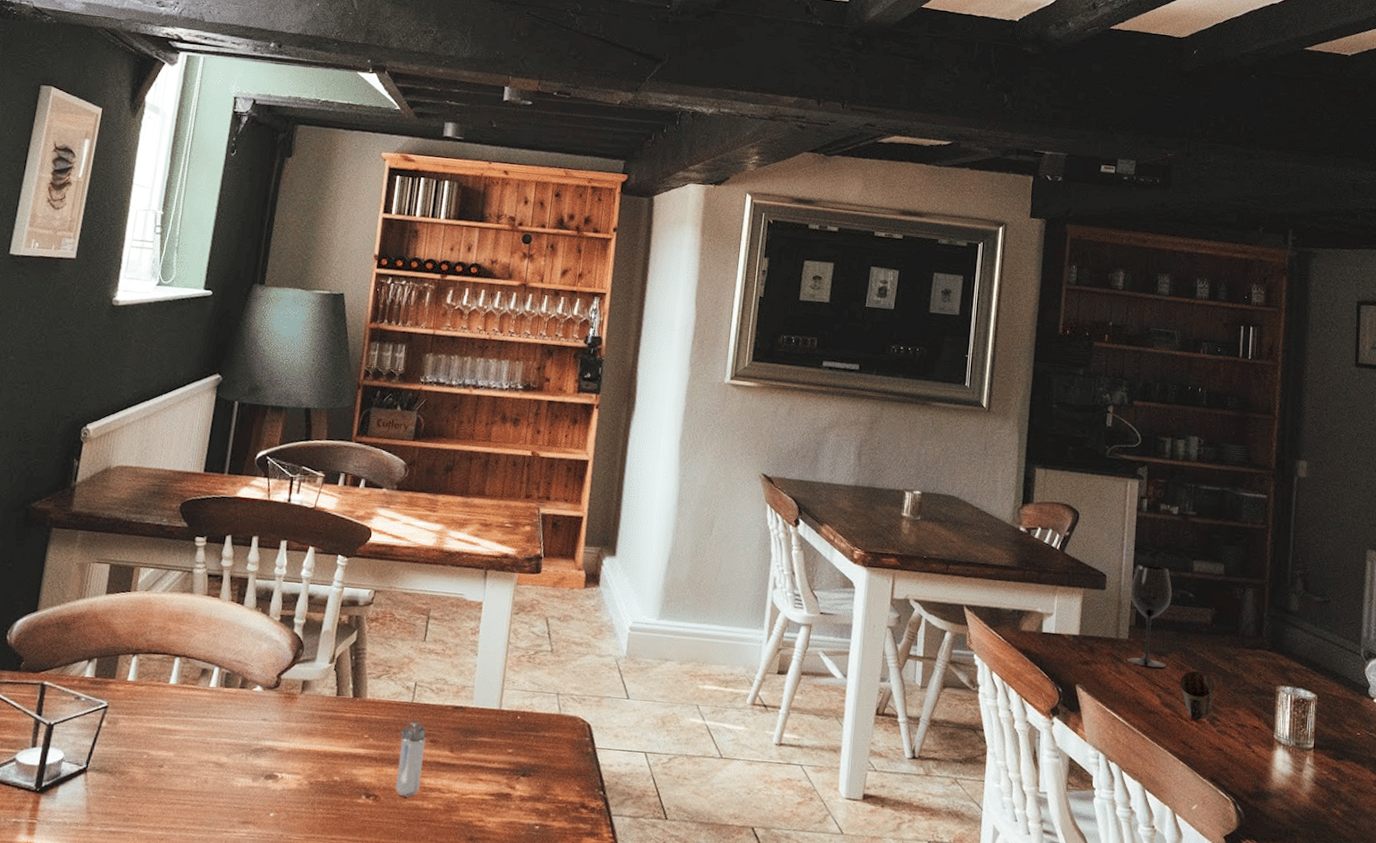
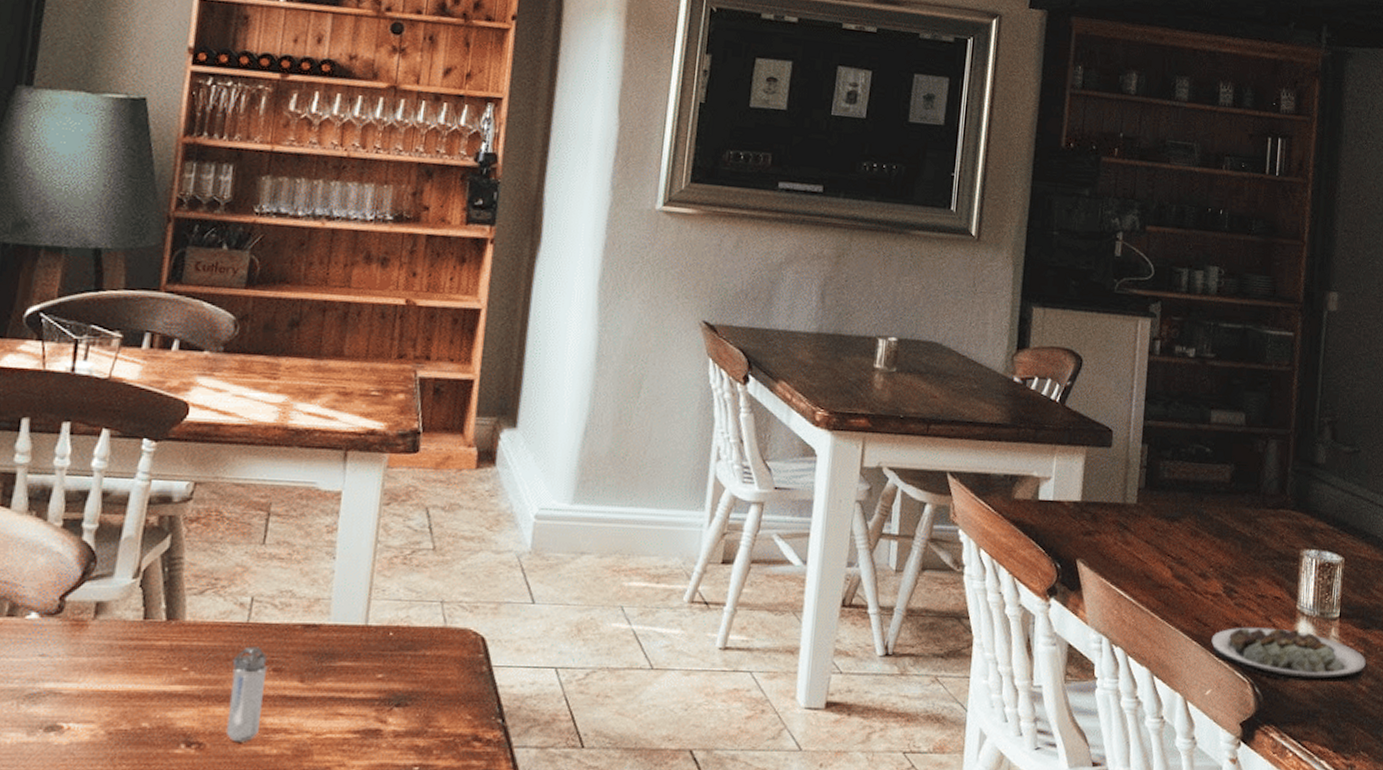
wineglass: present [1127,564,1172,668] -> none [1135,417,1187,536]
mug: present [1179,671,1215,722] -> none [1193,536,1233,595]
plate: none [1196,752,1339,807] -> present [1211,627,1366,683]

